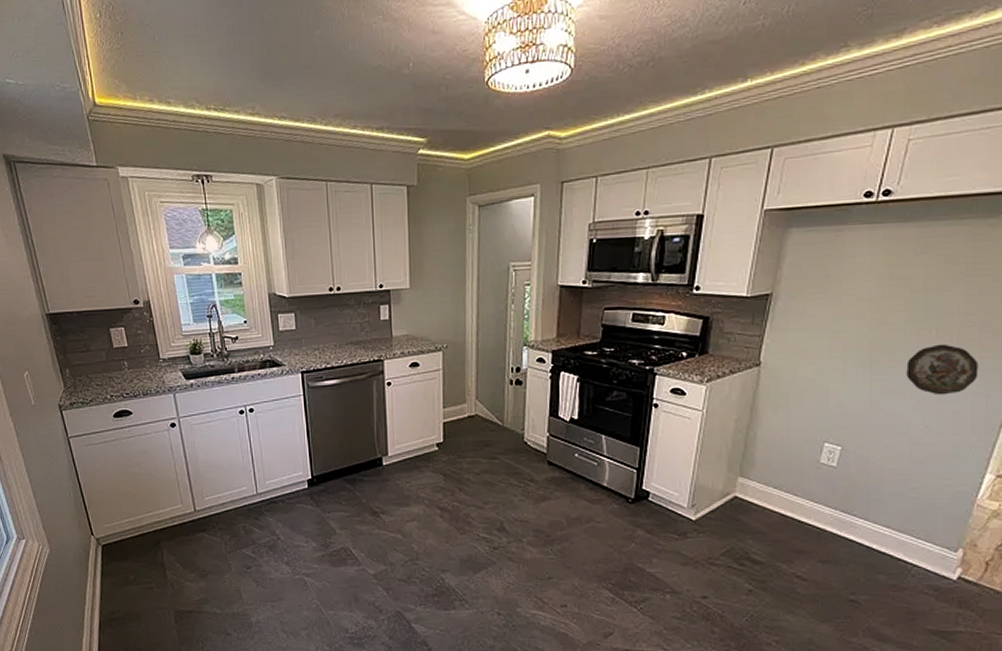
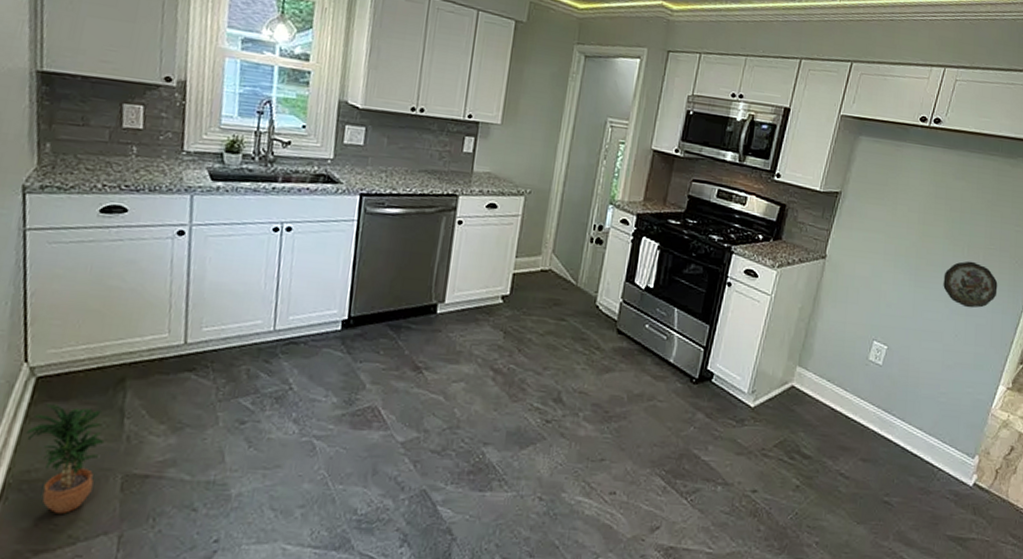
potted plant: none [105,564,157,641] -> present [26,404,105,514]

